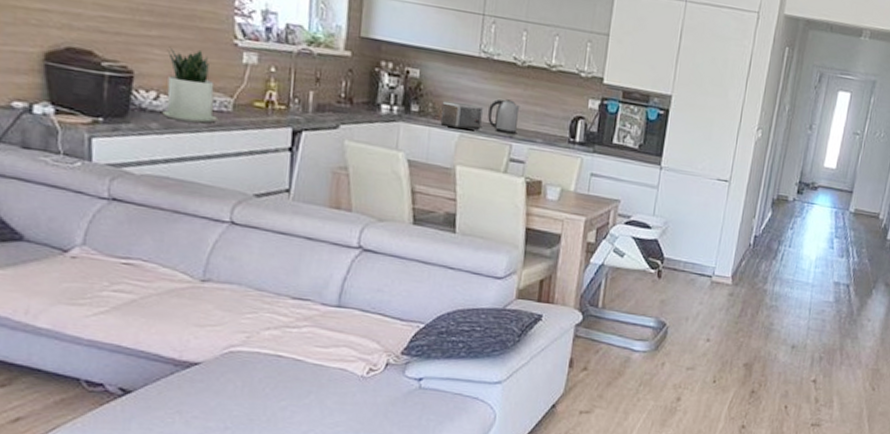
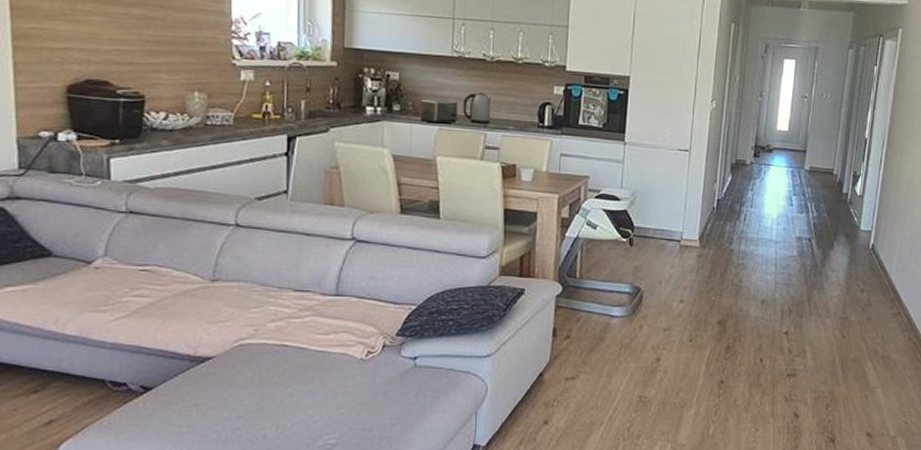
planter: present [162,46,217,124] -> none [171,71,220,137]

